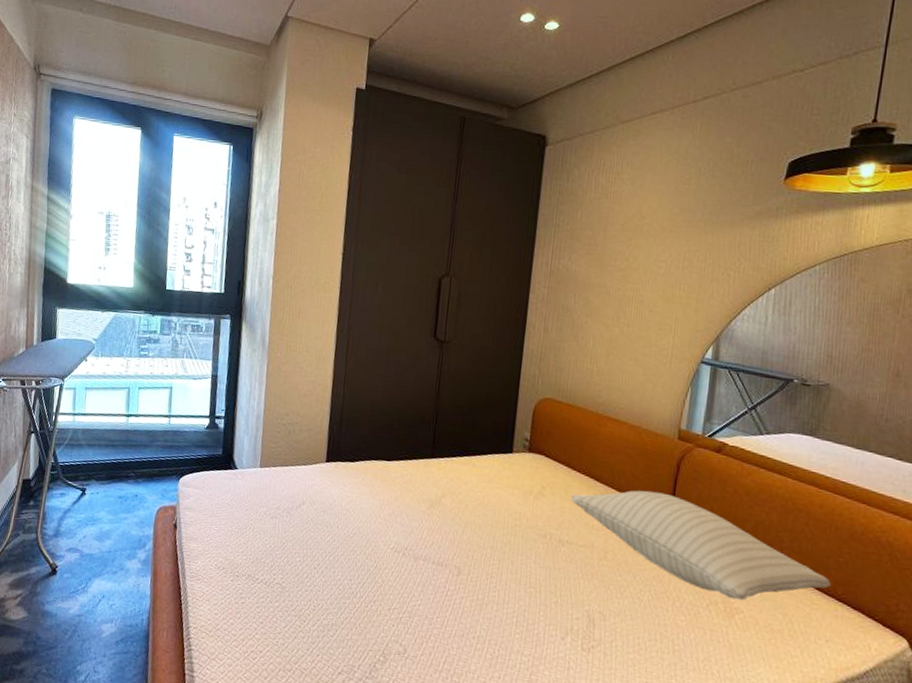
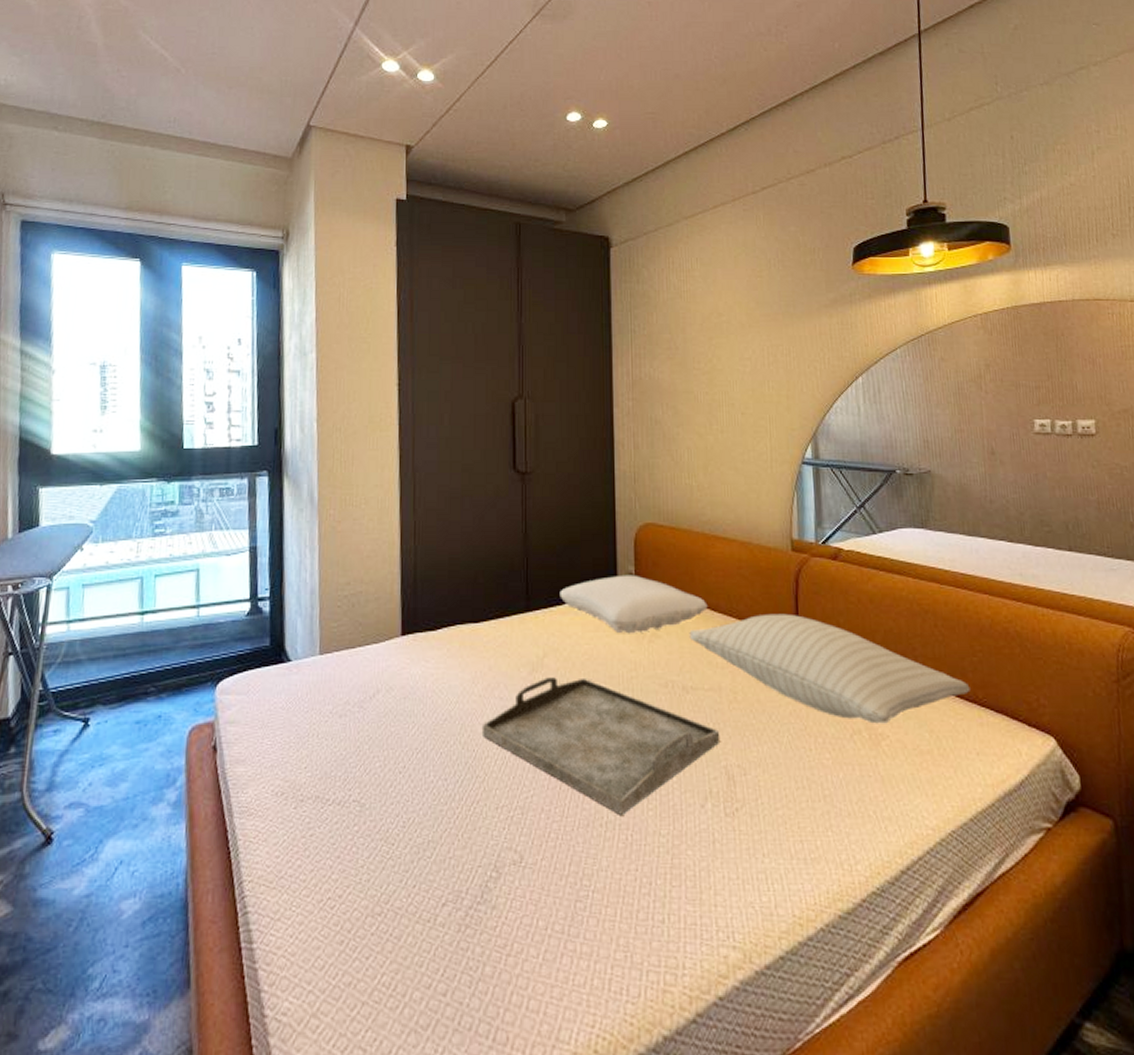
serving tray: none [383,513,588,633] -> present [481,677,721,815]
pillow: none [461,439,592,490] -> present [560,575,708,634]

